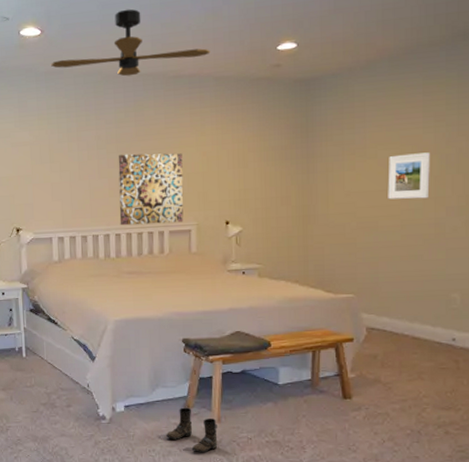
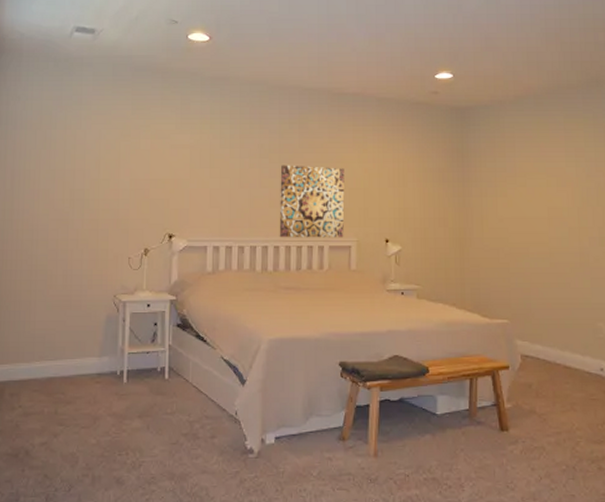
ceiling fan: present [50,9,211,77] -> none [216,26,374,89]
boots: present [166,407,218,453] -> none [319,439,374,493]
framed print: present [388,152,430,200] -> none [536,185,574,228]

